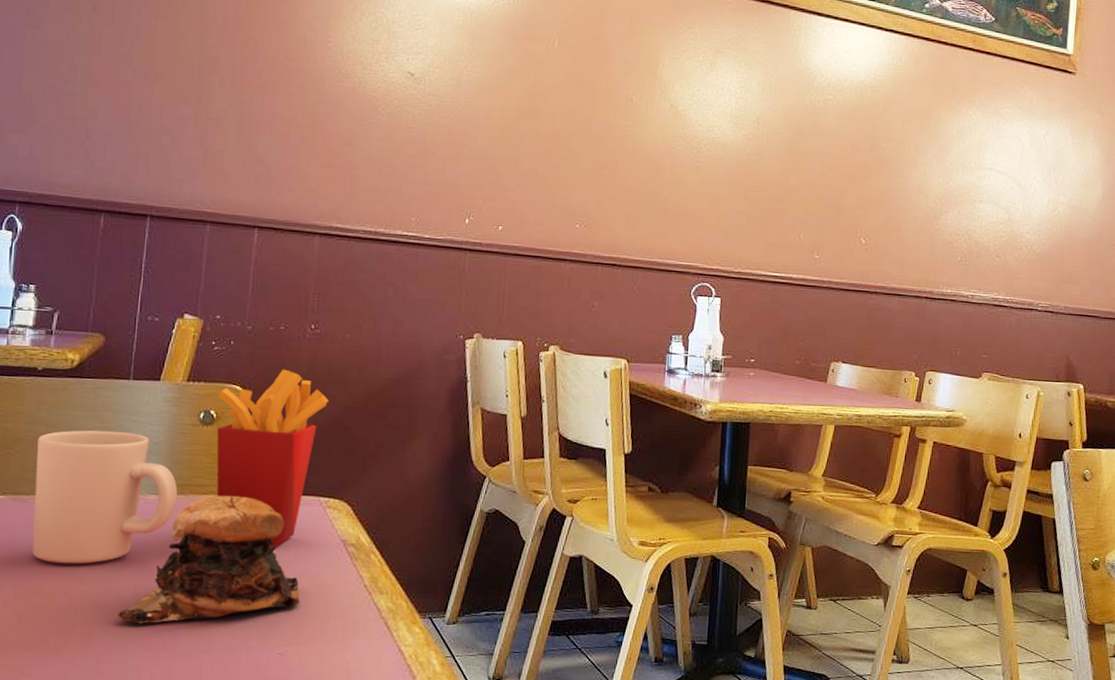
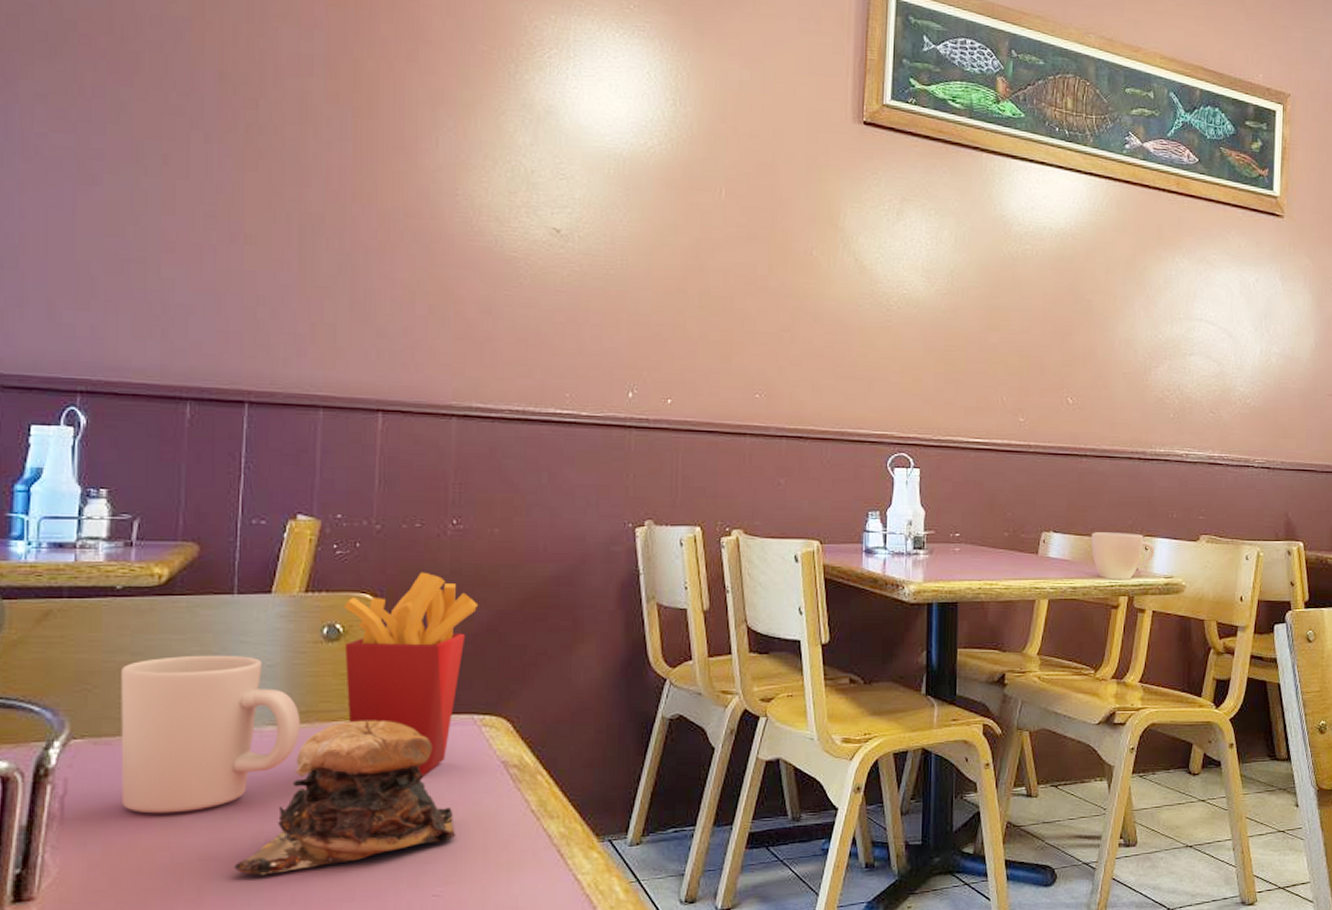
cup: none [877,364,938,412] -> present [1091,532,1155,581]

